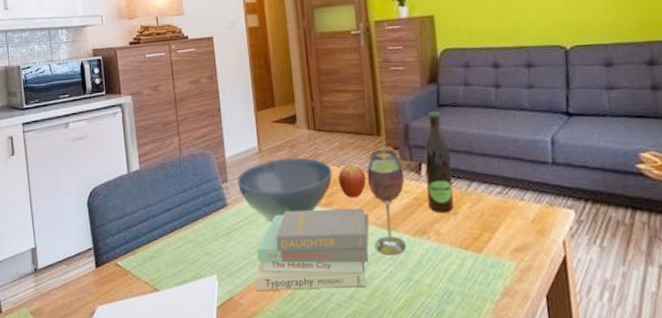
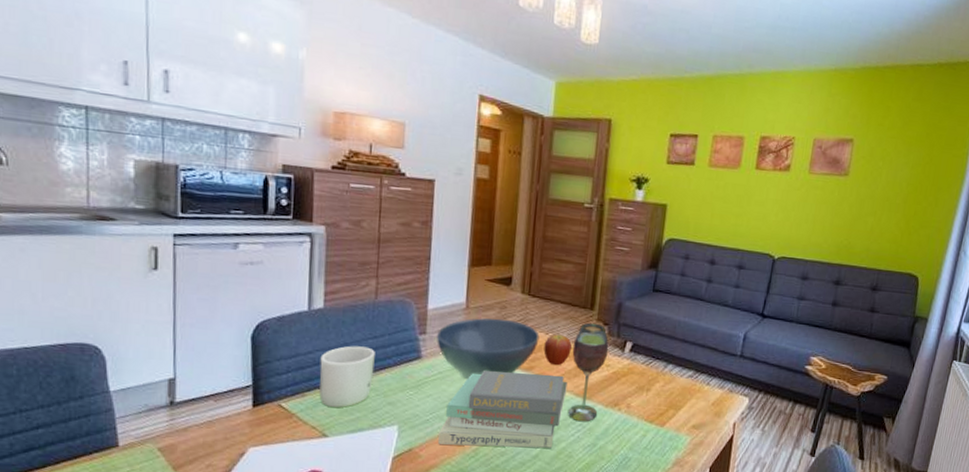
mug: none [143,201,189,261] -> present [319,346,375,407]
bottle: present [424,111,454,213] -> none [625,294,655,389]

